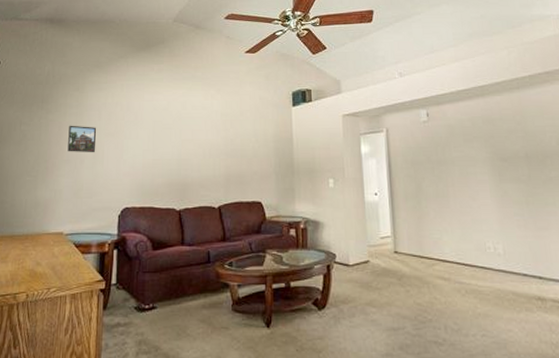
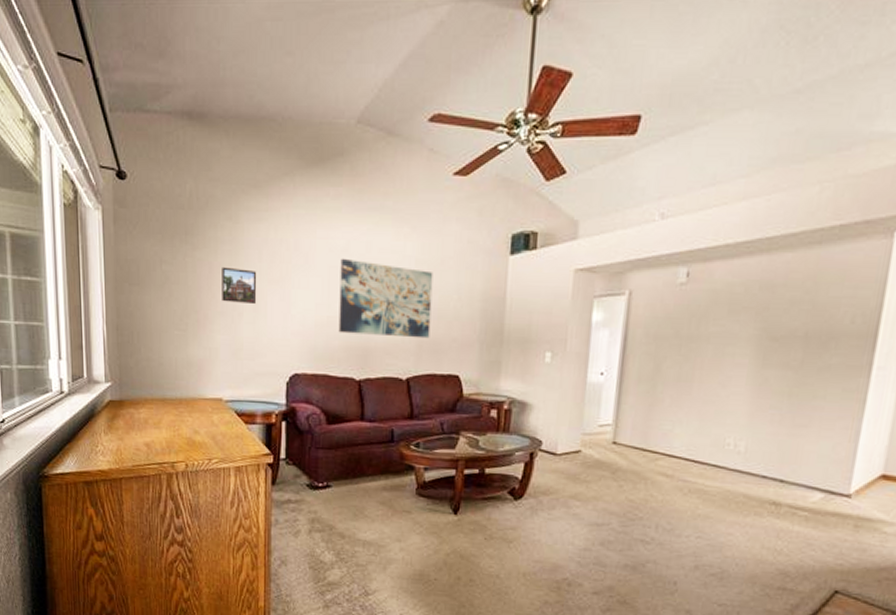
wall art: none [162,114,236,173] -> present [338,258,433,339]

